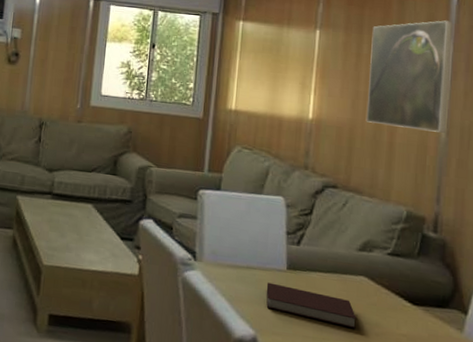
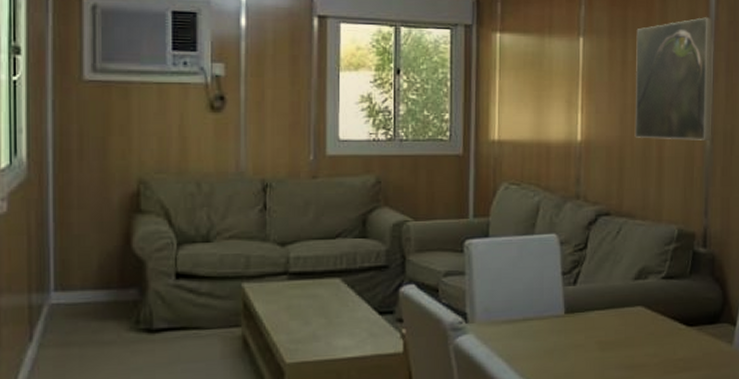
notebook: present [266,282,356,329] -> none [545,331,636,364]

